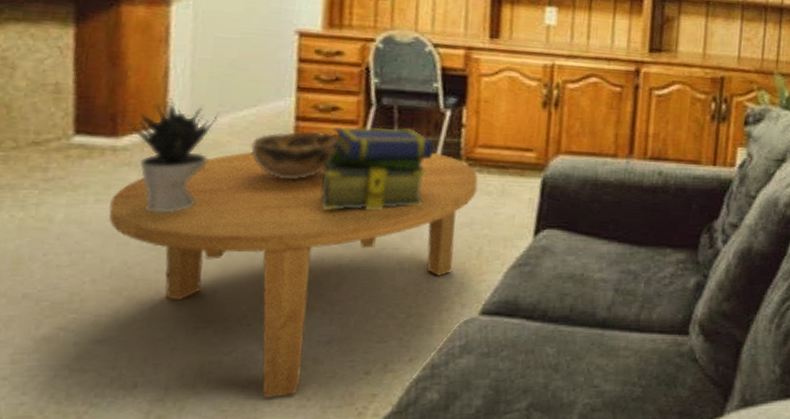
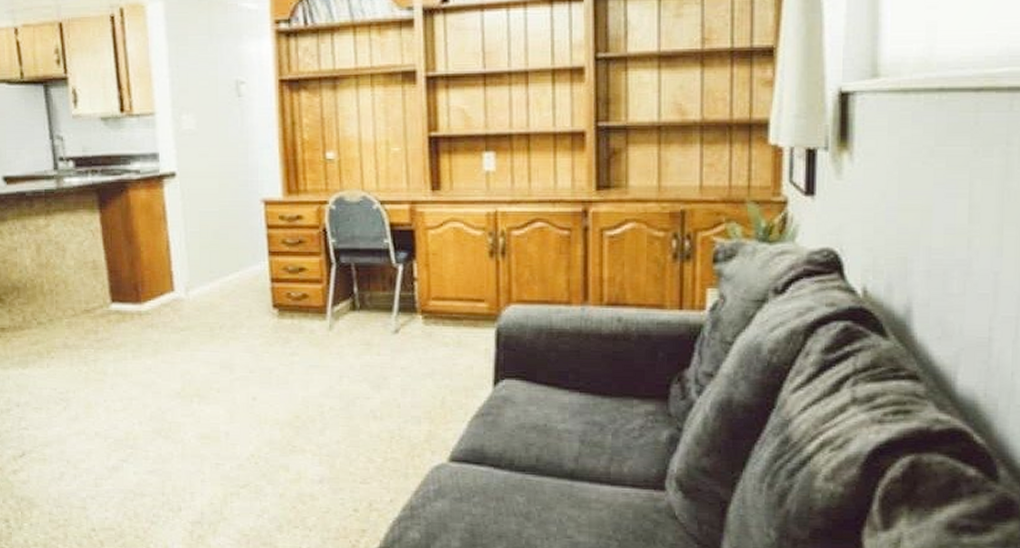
coffee table: present [108,152,478,399] -> none [143,306,434,528]
potted plant: present [126,98,218,213] -> none [145,268,211,367]
decorative bowl: present [251,131,337,180] -> none [239,291,308,336]
stack of books: present [321,126,435,211] -> none [299,284,392,363]

